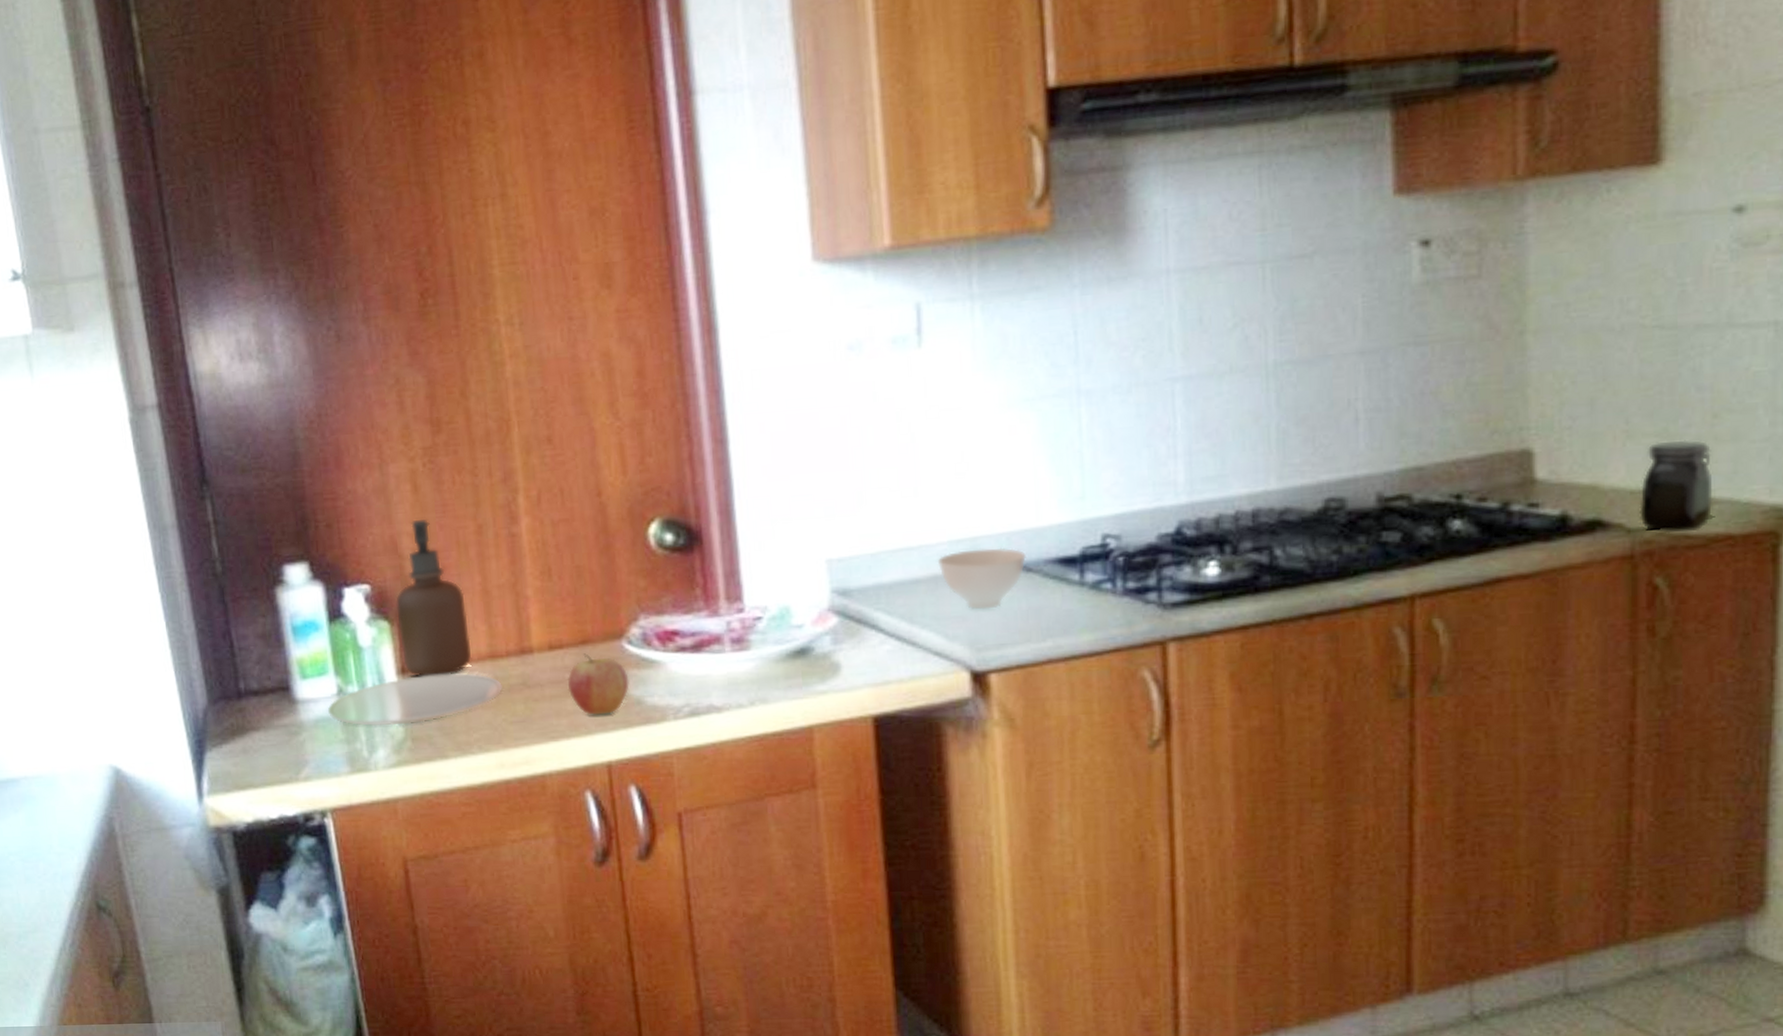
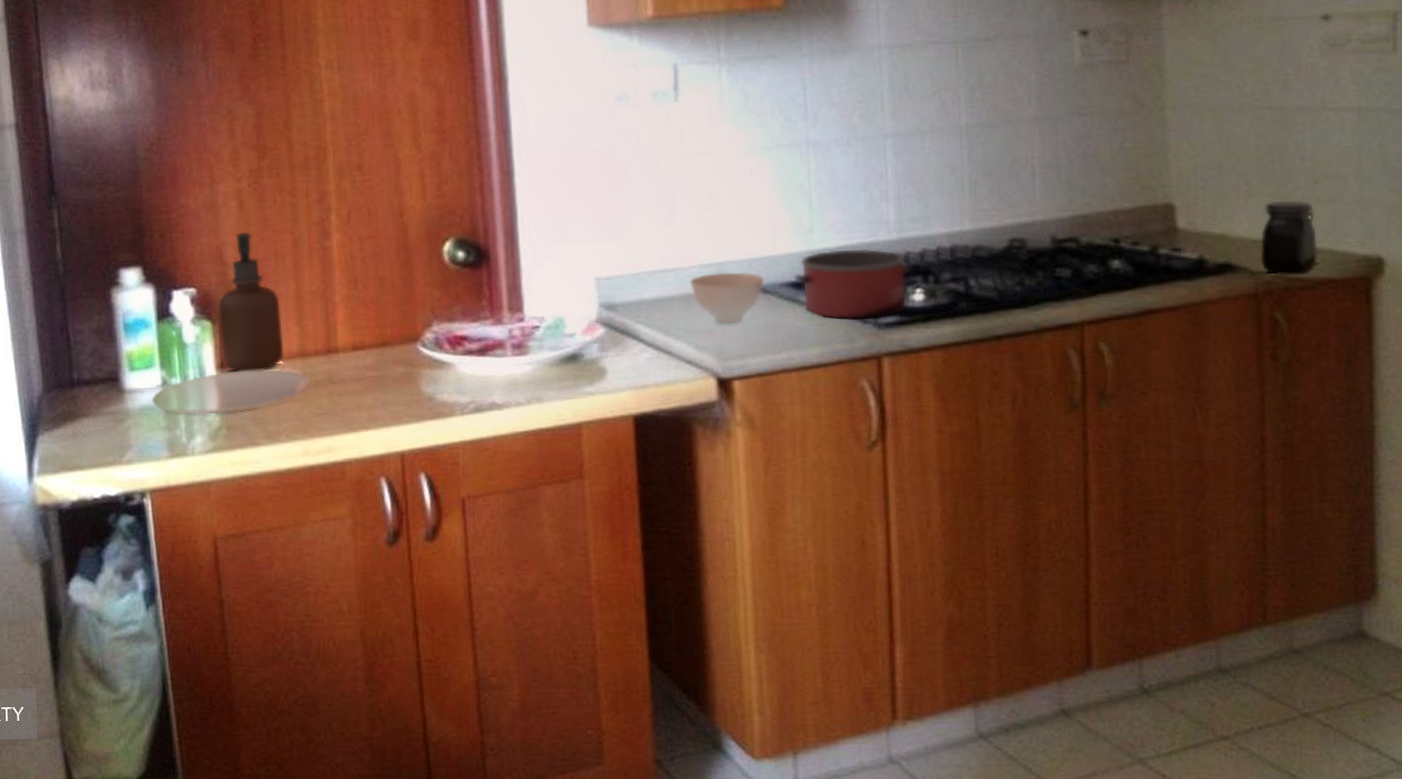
fruit: present [568,653,630,715] -> none [368,354,423,409]
cooking pot: none [1061,515,1204,601] -> present [793,248,911,320]

